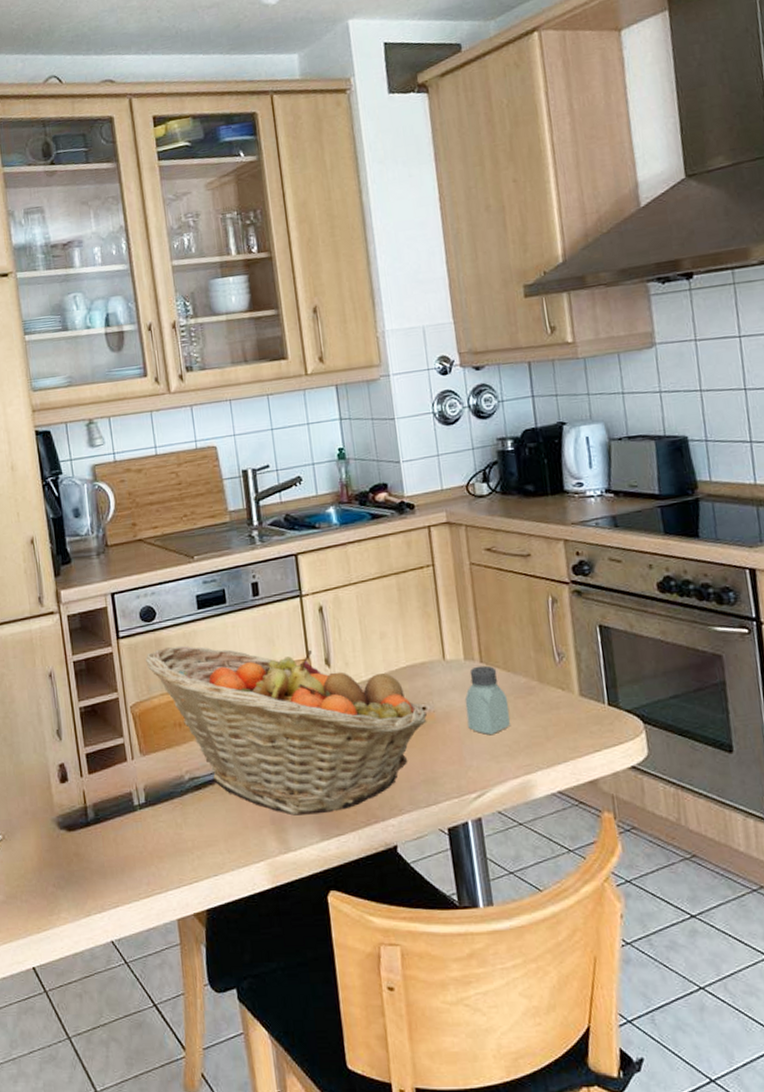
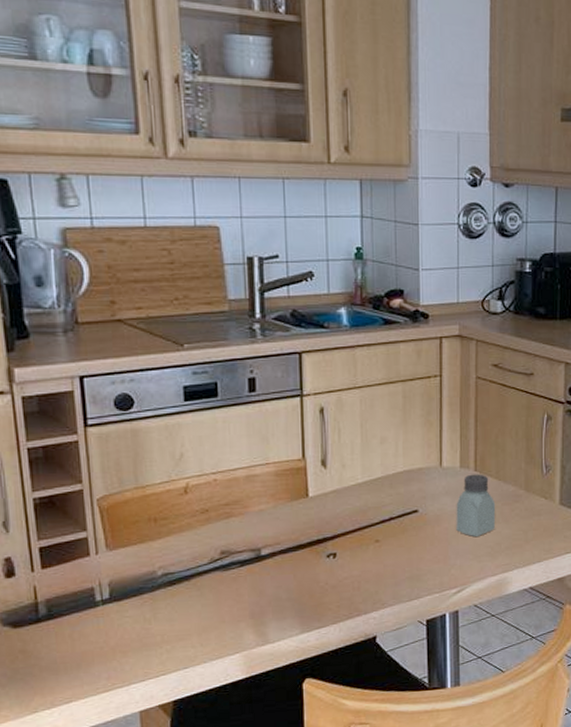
fruit basket: present [146,646,427,816] -> none [119,438,418,610]

